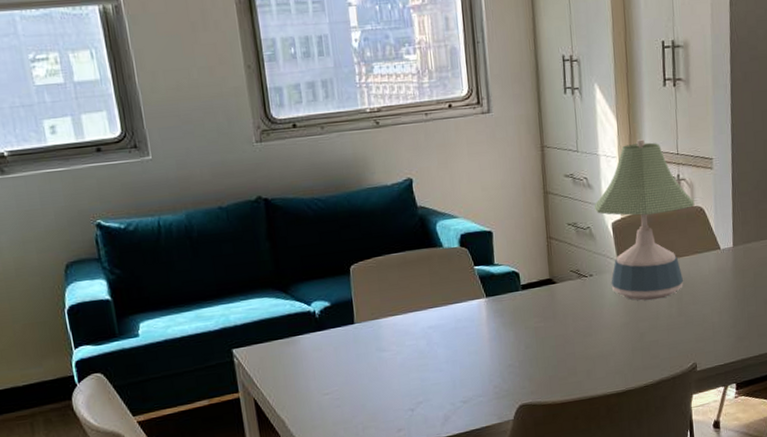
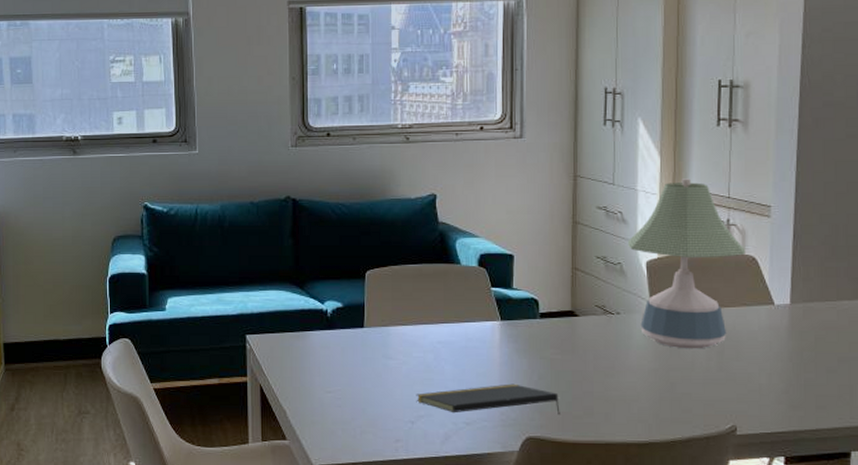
notepad: none [413,356,548,395] -> present [416,383,560,415]

